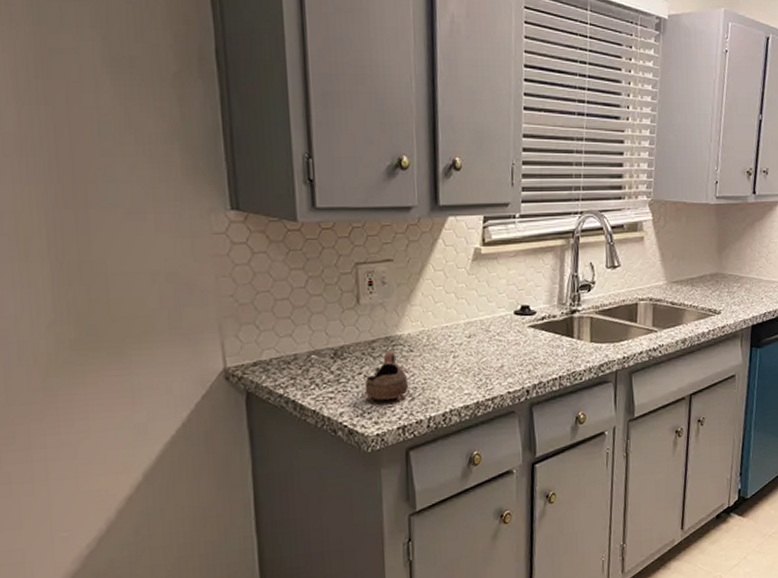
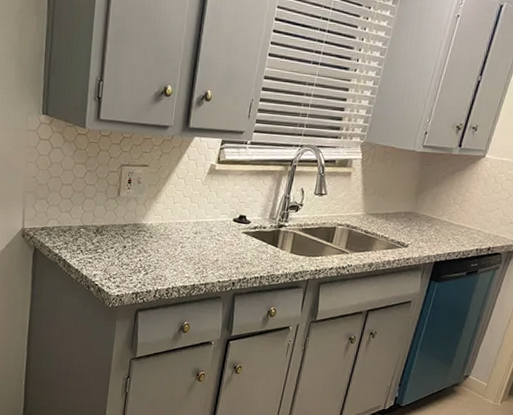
cup: present [364,351,409,401] -> none [113,234,146,272]

